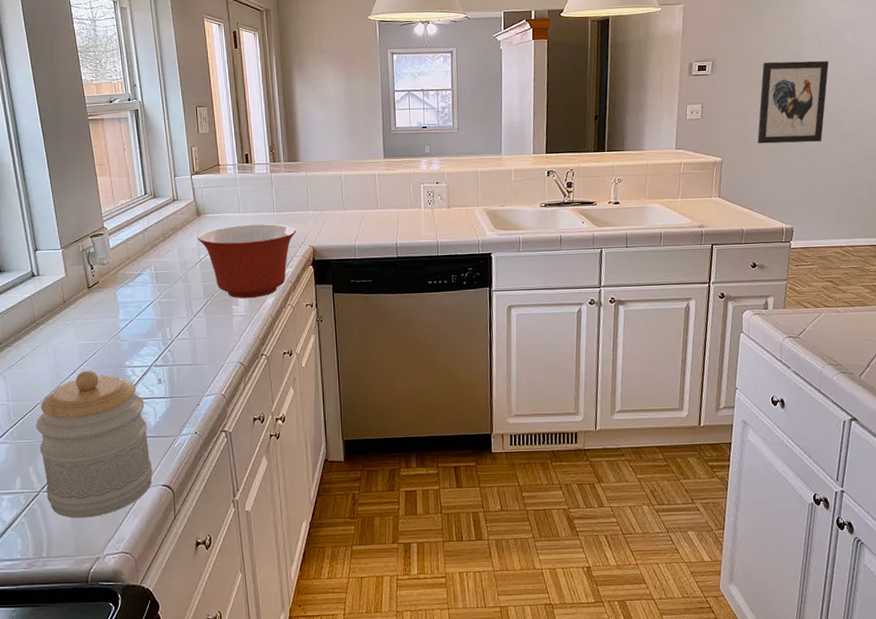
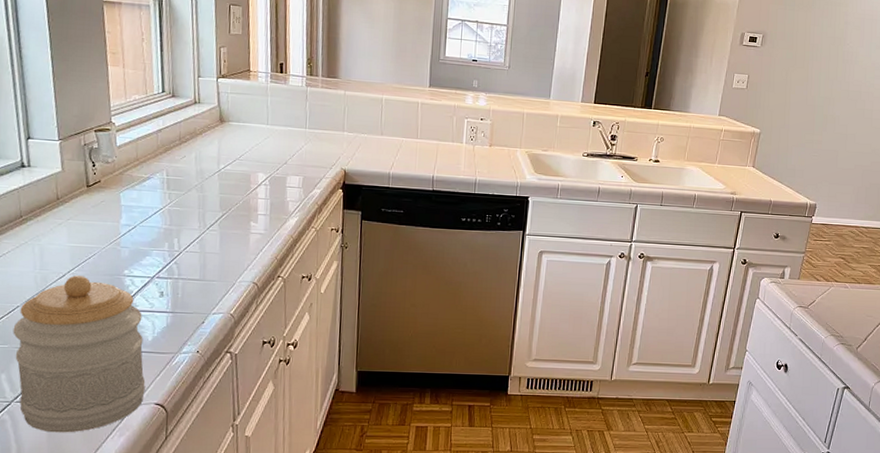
mixing bowl: present [198,223,297,299] -> none [218,137,329,217]
wall art: present [757,60,829,144] -> none [795,42,869,126]

